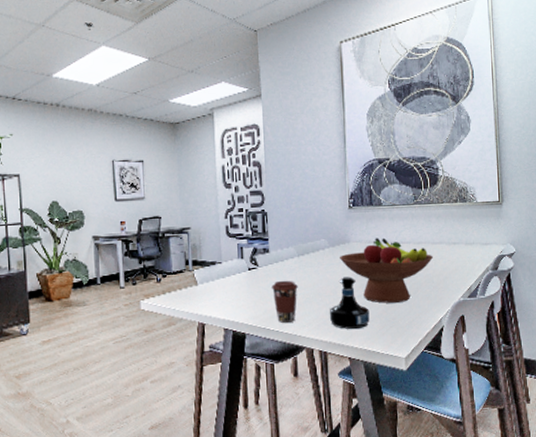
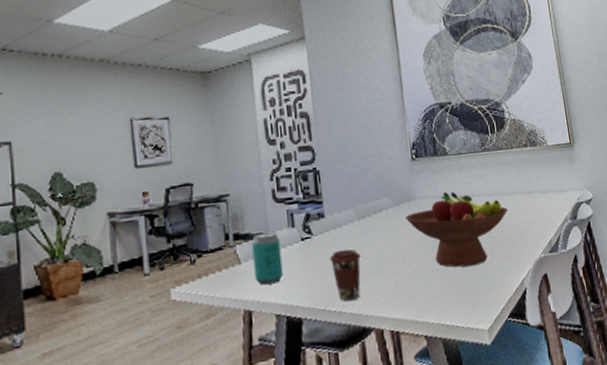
beverage can: none [207,261,232,304] -> present [251,231,284,285]
tequila bottle: present [329,276,370,329] -> none [398,239,445,302]

